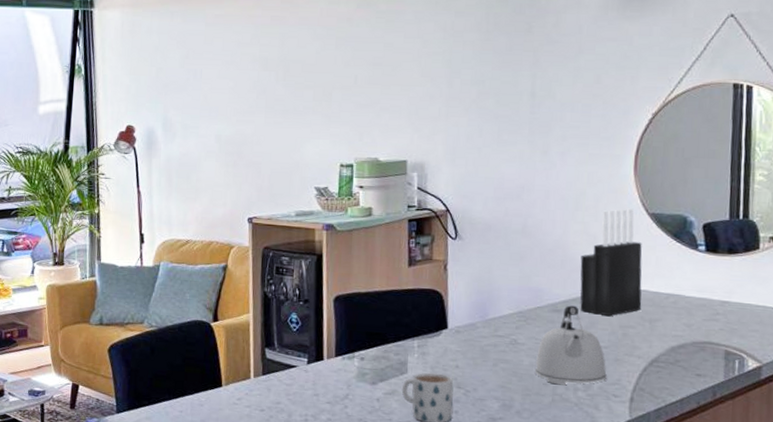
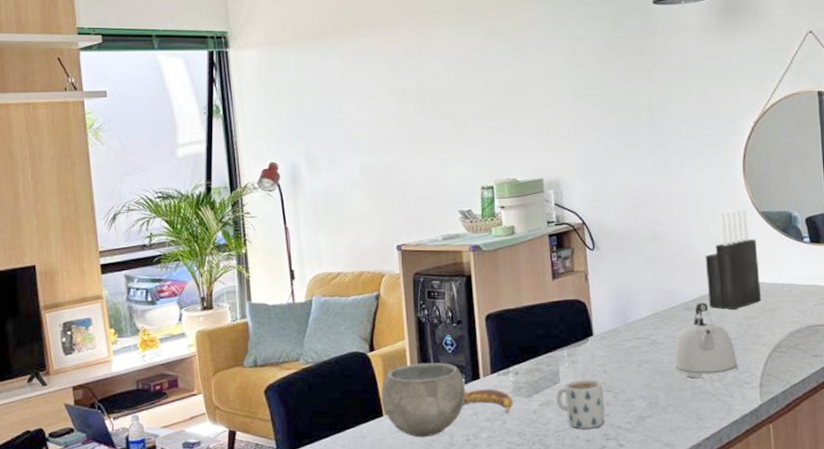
bowl: none [221,338,308,413] -> present [381,363,465,438]
banana: none [304,370,357,399] -> present [463,388,513,414]

